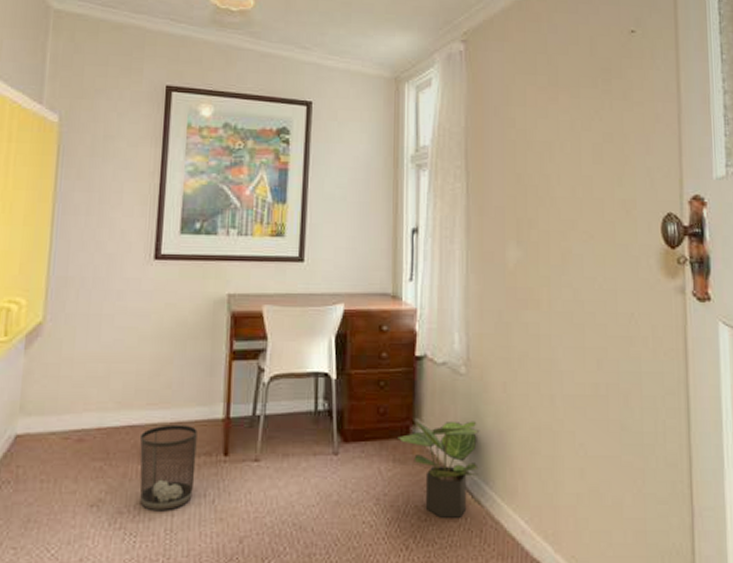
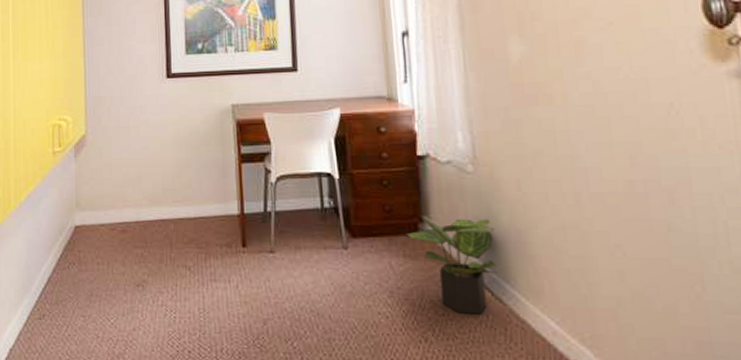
waste bin: present [139,424,197,510] -> none [170,219,220,292]

